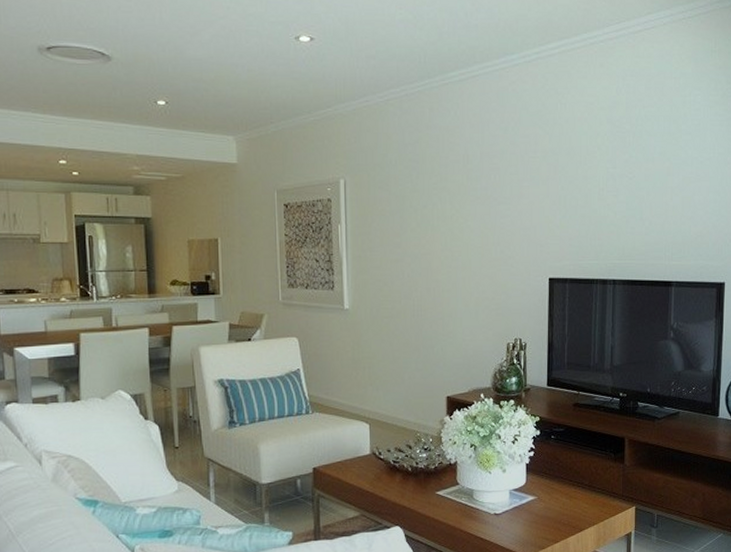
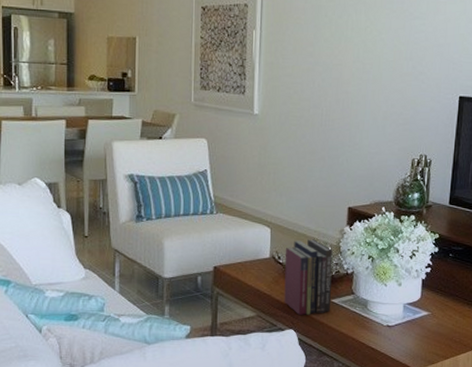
books: none [386,432,435,512] -> present [284,239,333,316]

